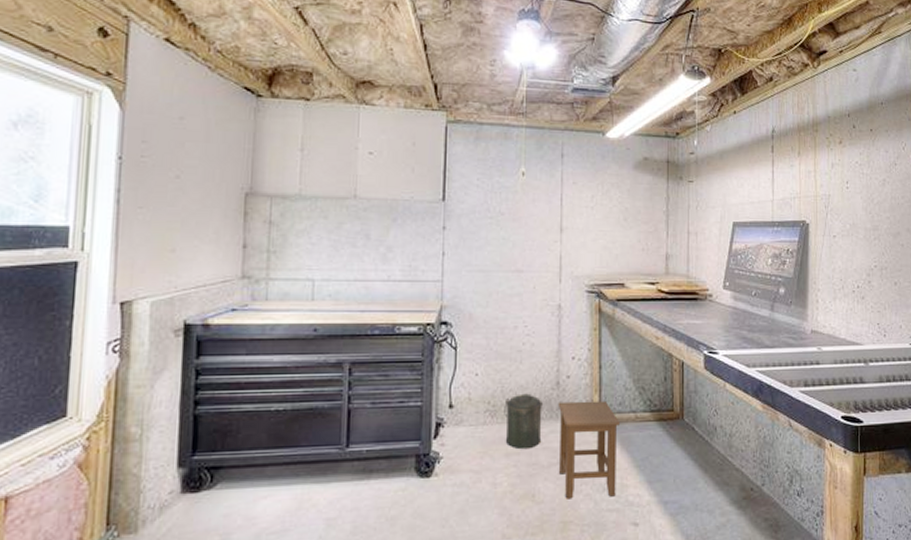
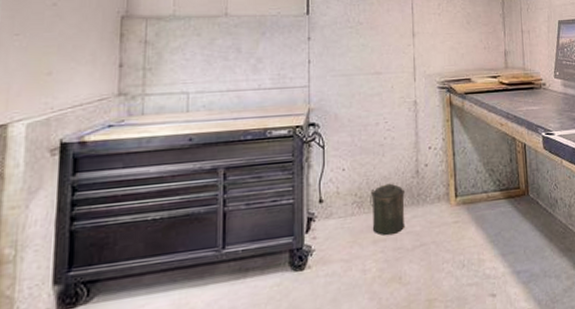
stool: present [558,400,621,499] -> none [418,184,475,278]

